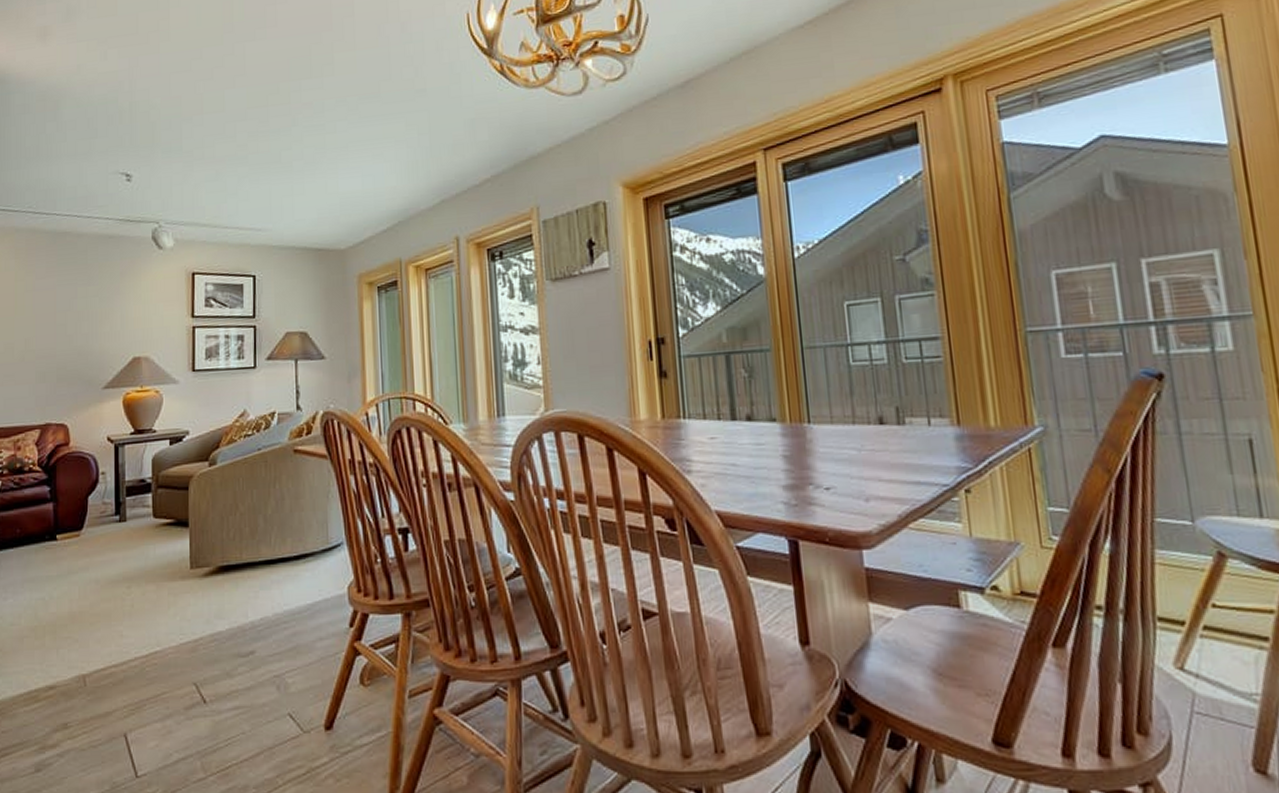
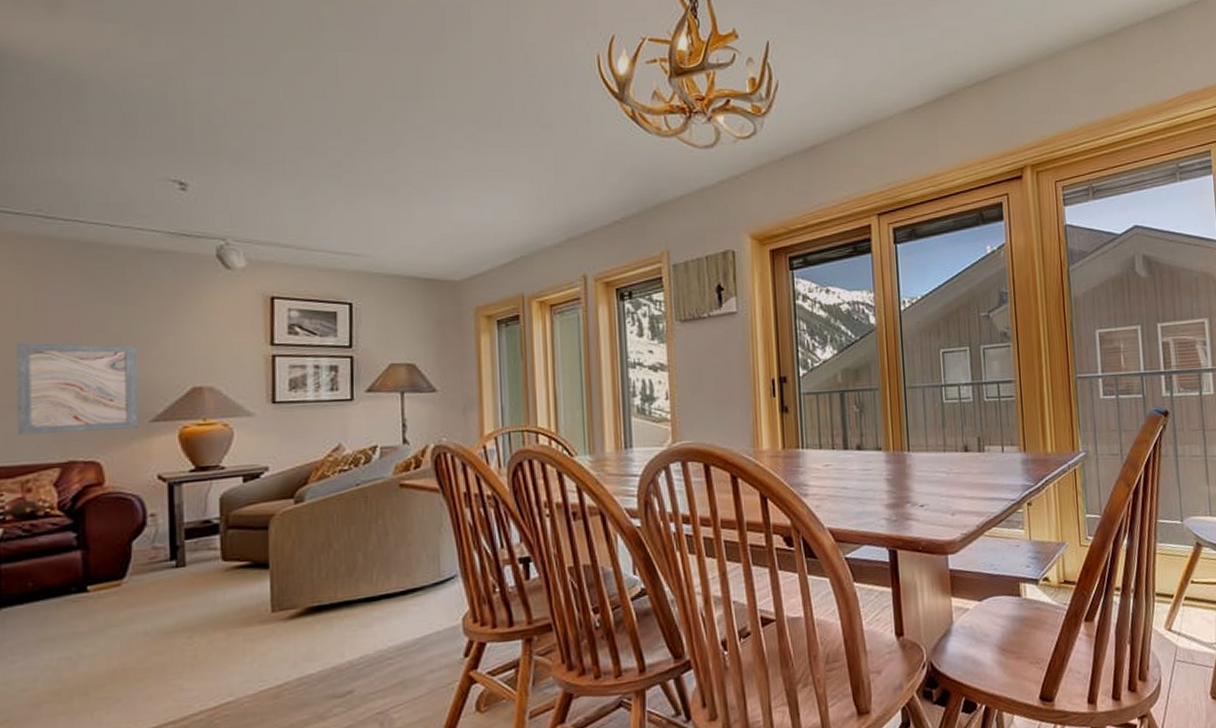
wall art: none [13,320,95,400] -> present [16,342,140,435]

